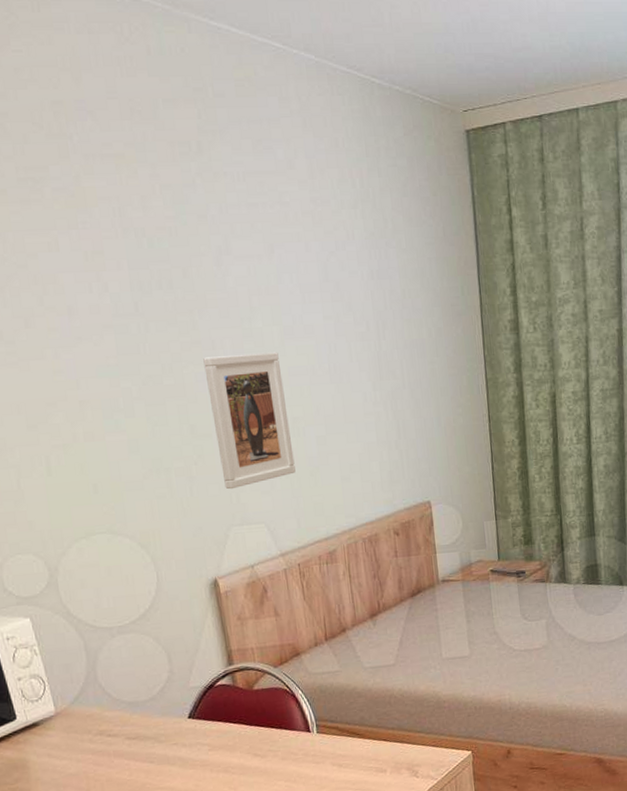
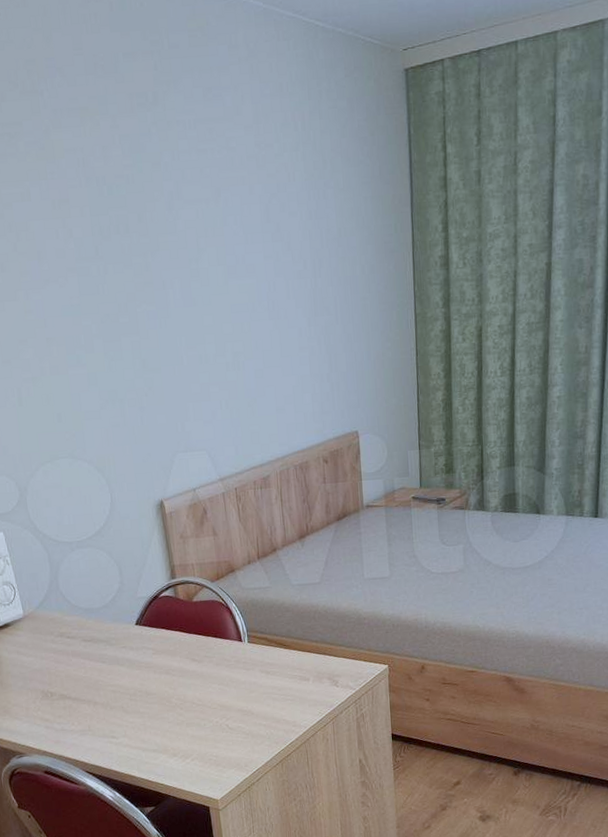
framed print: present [203,352,296,490] -> none [155,290,235,419]

